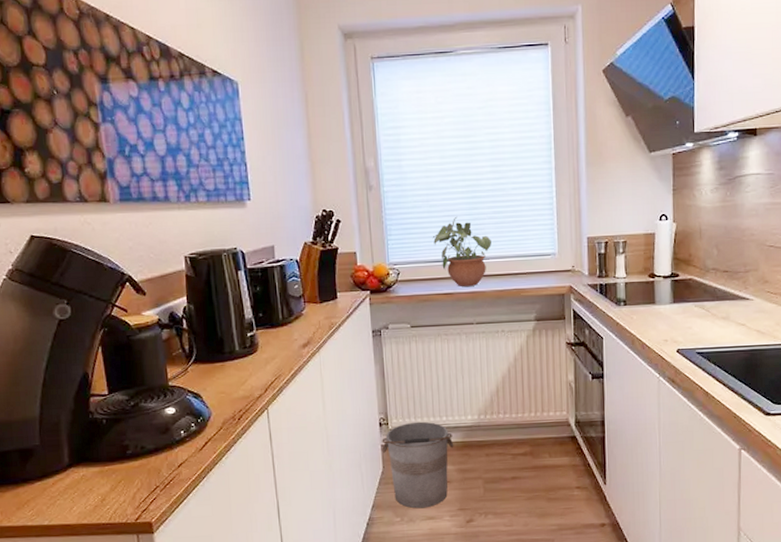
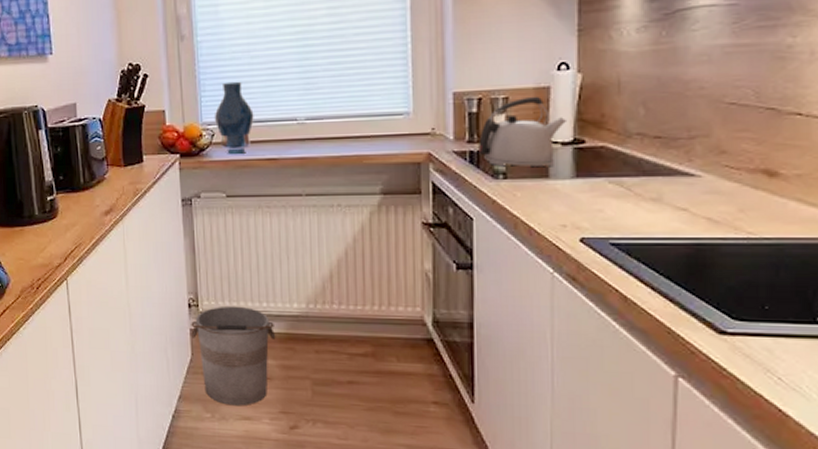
vase: none [399,227,433,290] -> present [214,81,254,154]
potted plant: present [432,216,491,286] -> none [253,68,326,151]
kettle: none [605,240,666,296] -> present [477,96,566,167]

